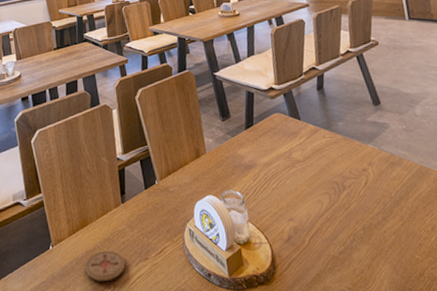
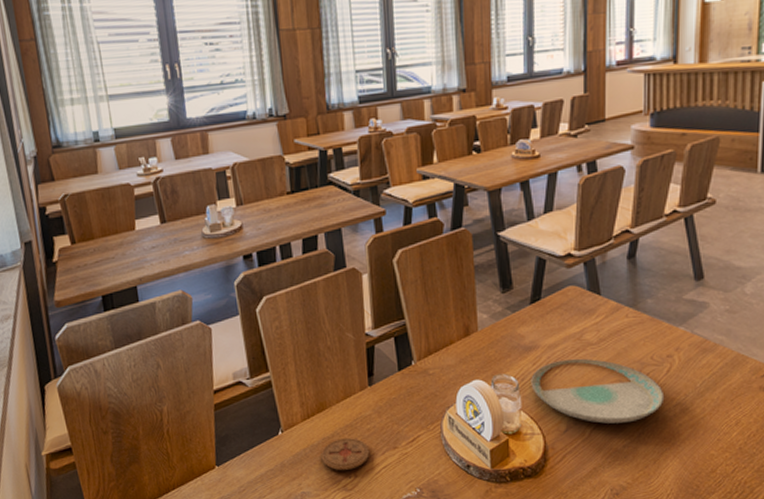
plate: none [253,174,367,232] -> present [531,358,665,424]

